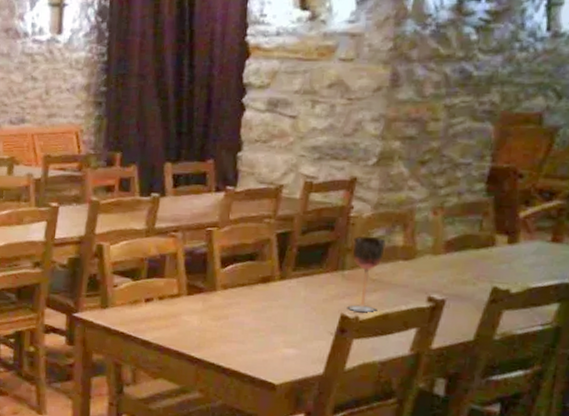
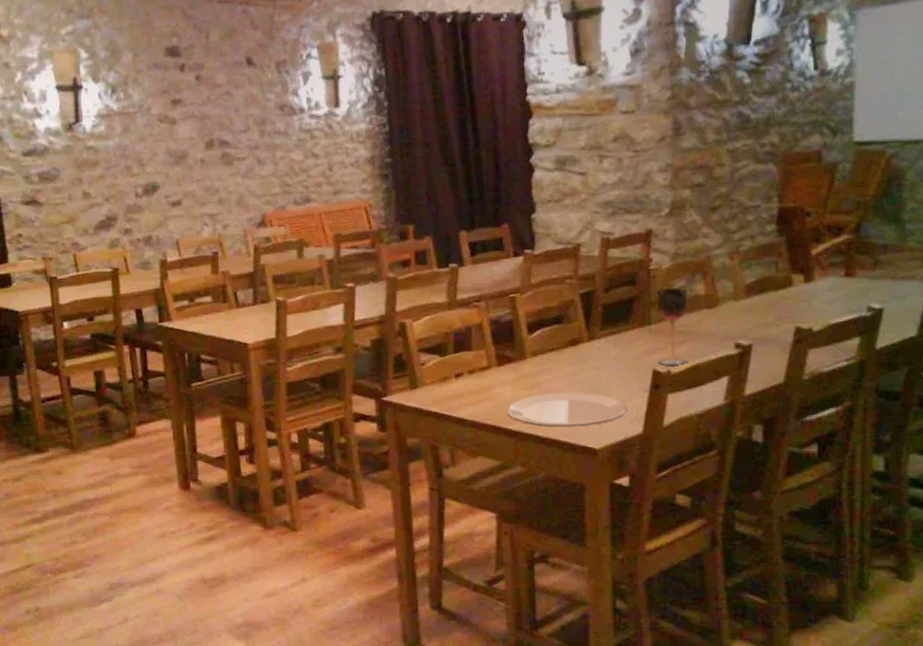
plate: none [191,326,311,361] -> present [507,392,628,428]

